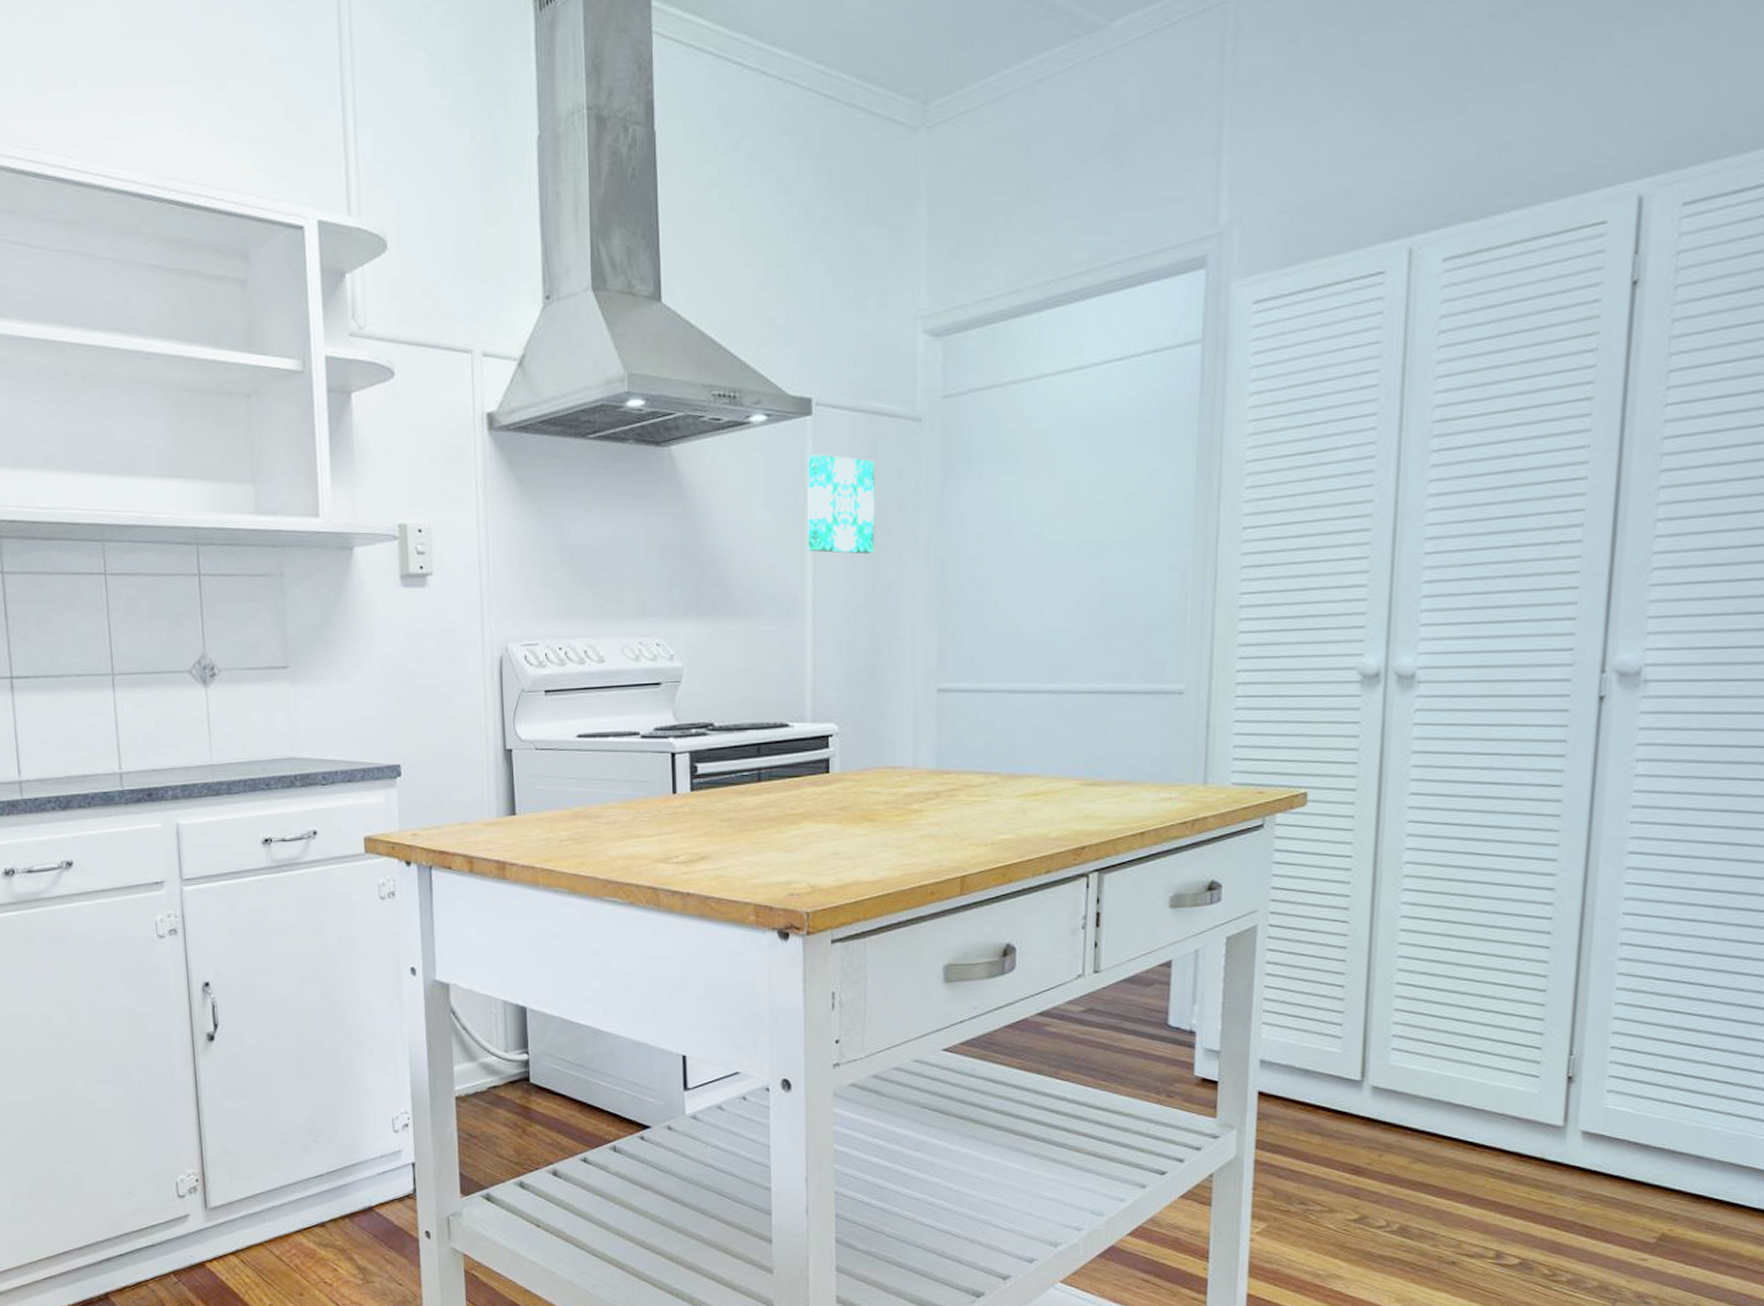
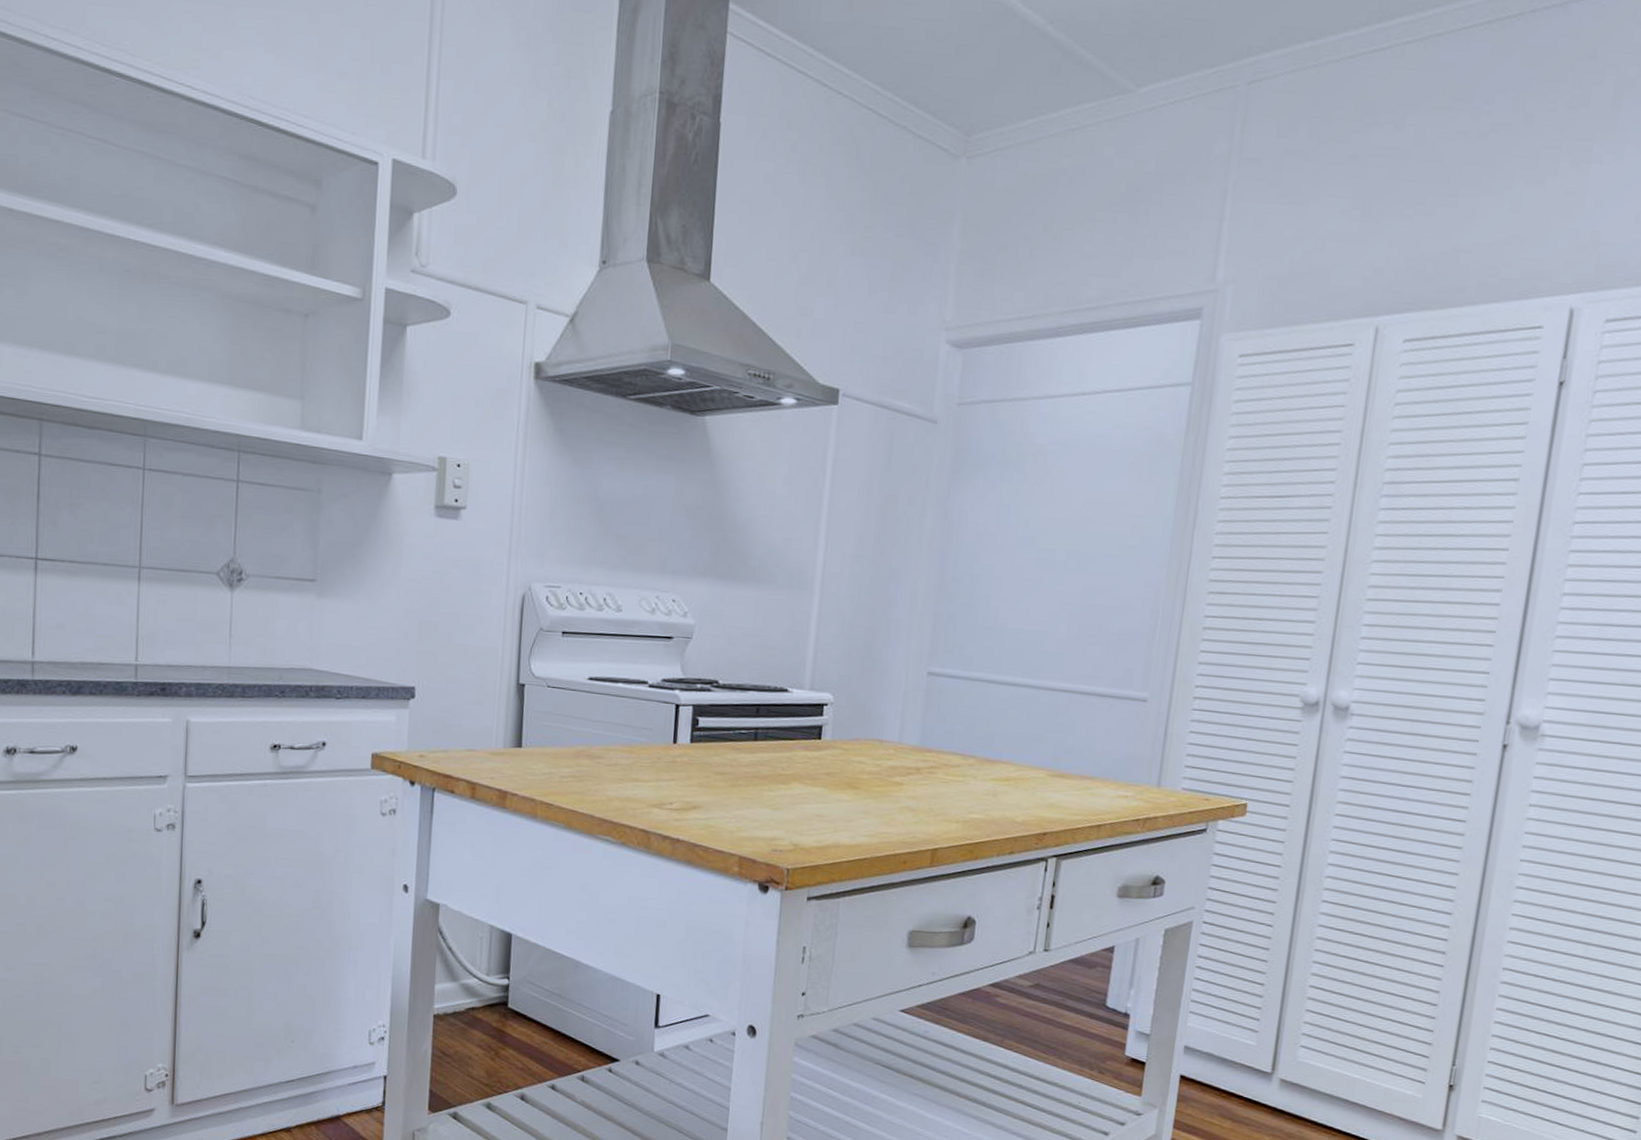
wall art: present [808,454,875,555] -> none [822,441,891,540]

